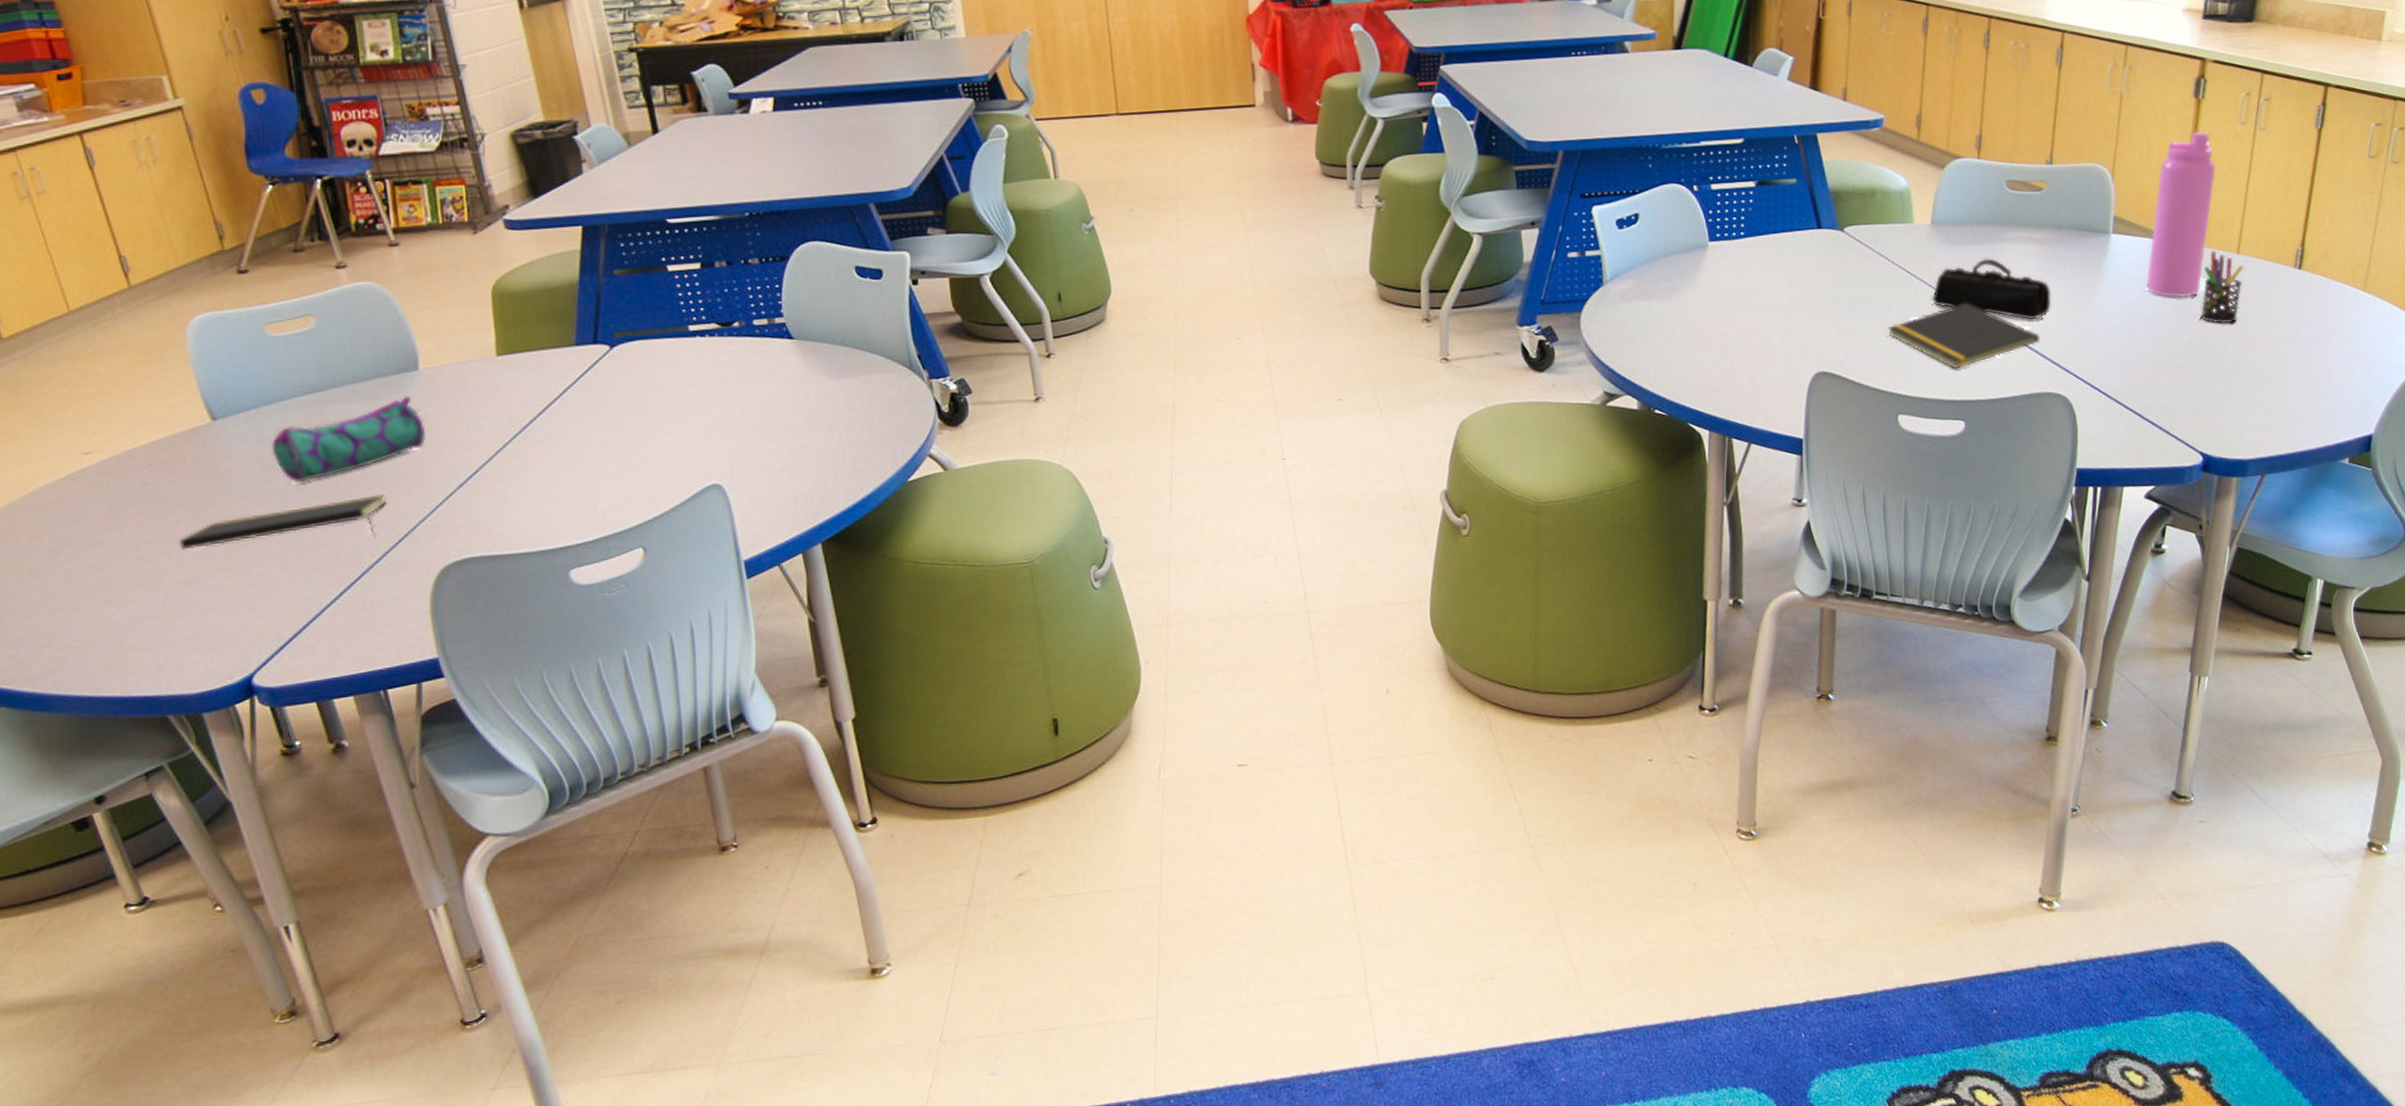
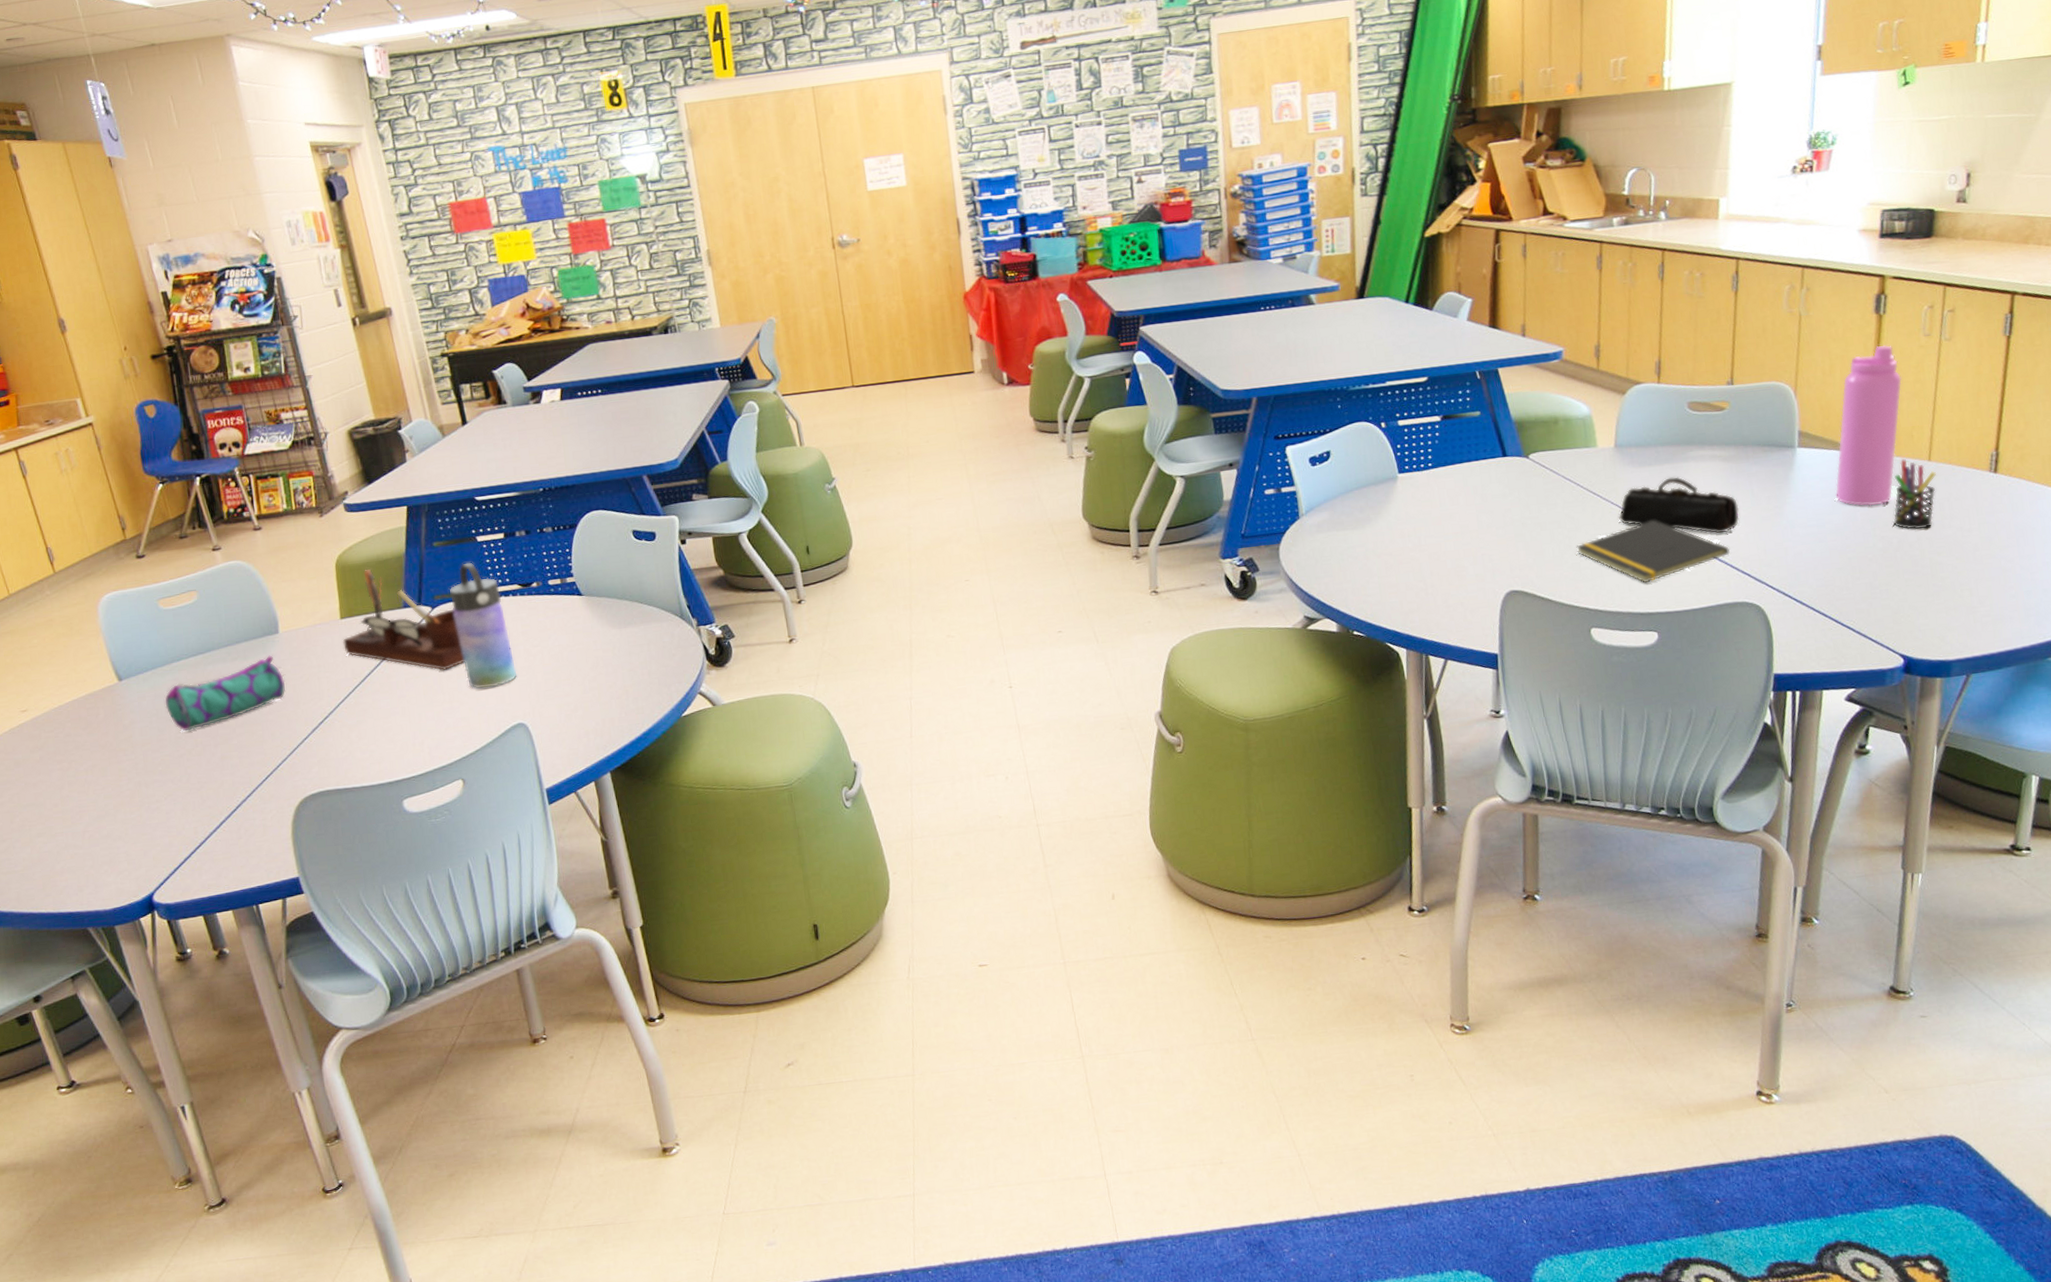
notepad: present [179,493,386,550] -> none [95,738,255,790]
desk organizer: none [498,298,649,421] -> present [342,569,465,671]
water bottle: none [631,295,713,443] -> present [449,562,518,689]

